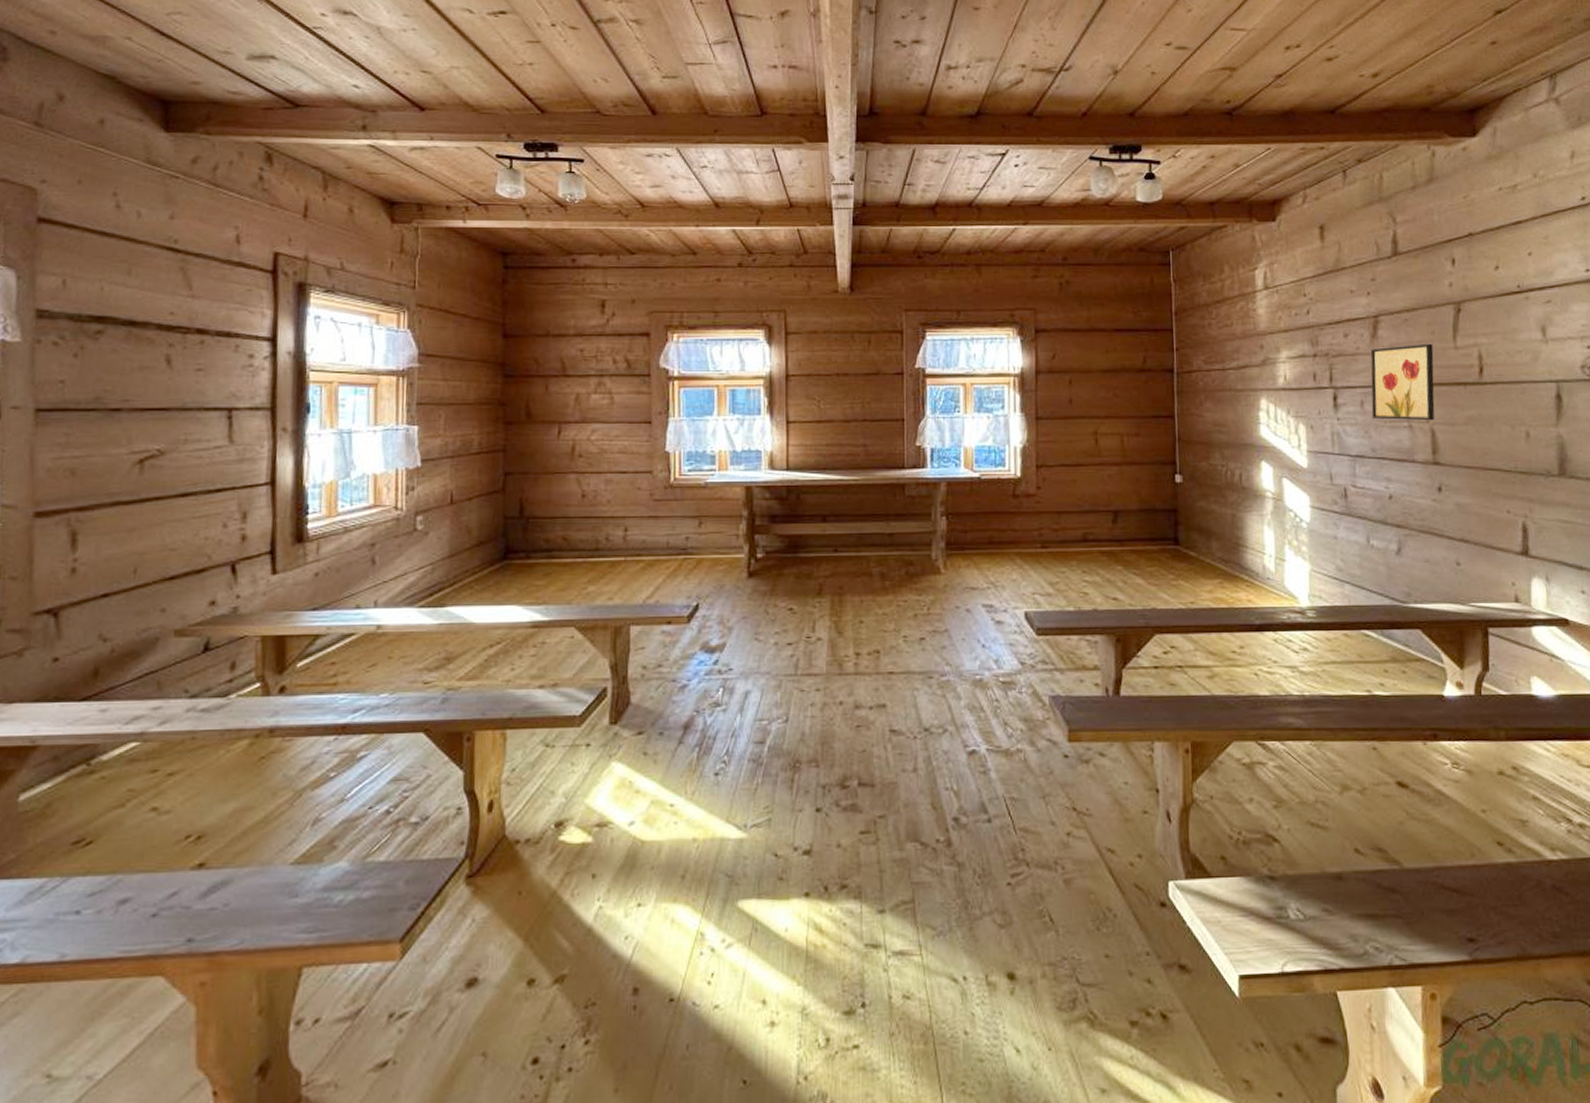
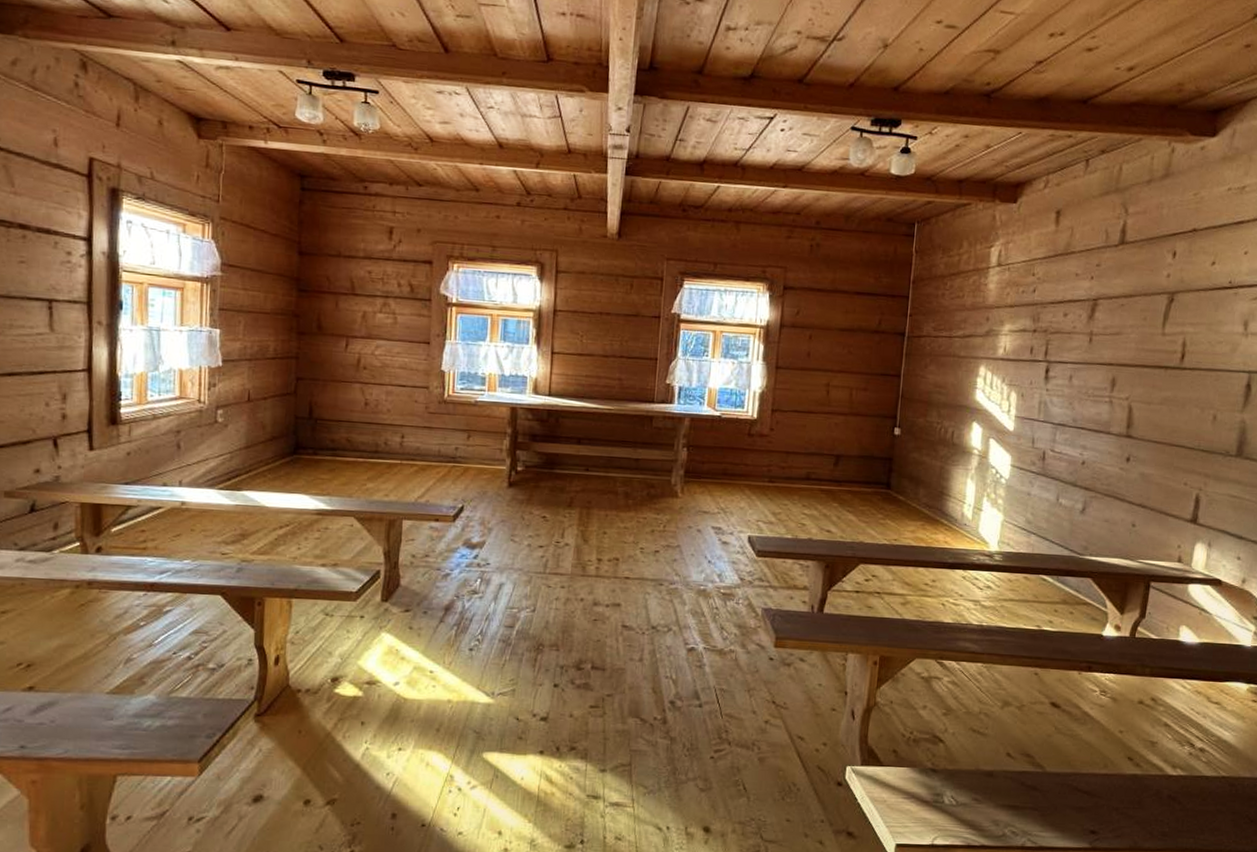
wall art: present [1370,343,1435,421] -> none [1077,328,1143,399]

